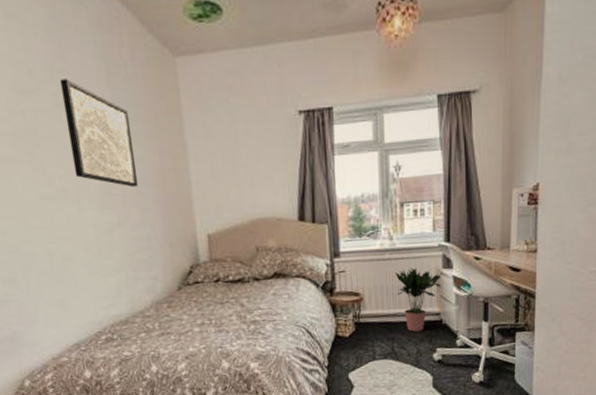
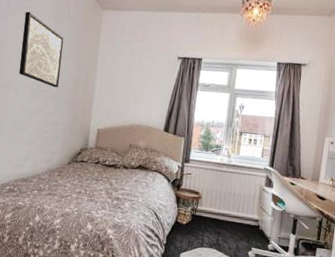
potted plant: present [394,267,442,332] -> none [227,181,263,232]

